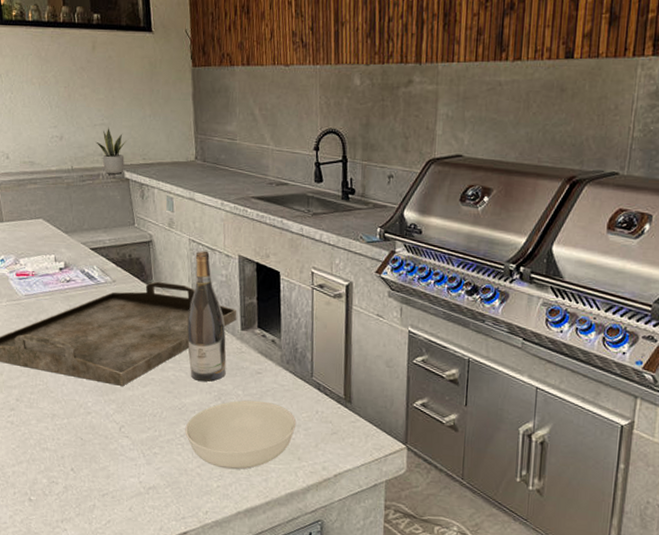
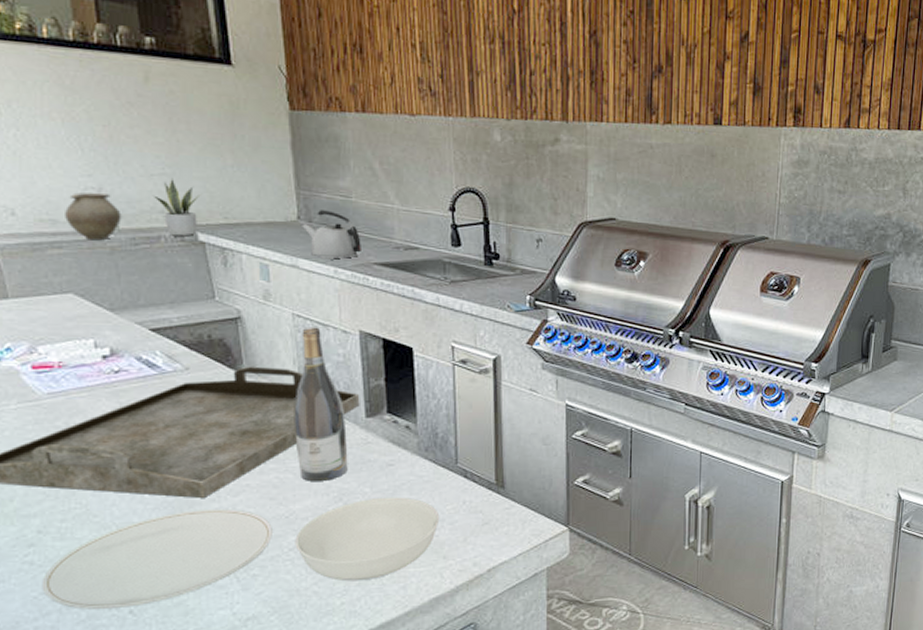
plate: none [18,395,169,466] -> present [41,509,272,610]
ceramic pot: none [39,140,75,178] -> present [65,192,122,240]
kettle: none [198,151,243,195] -> present [302,210,361,261]

